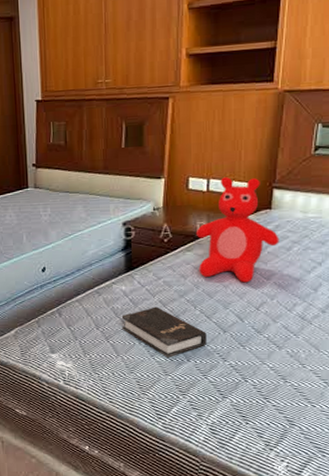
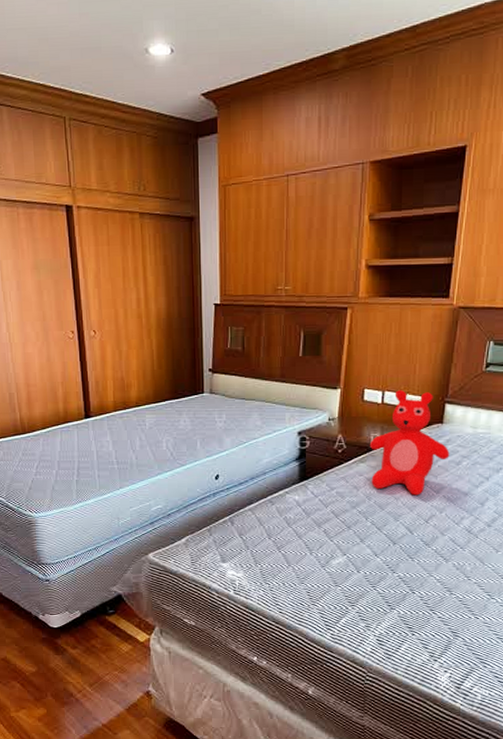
hardback book: present [121,306,207,359] -> none [294,517,377,570]

